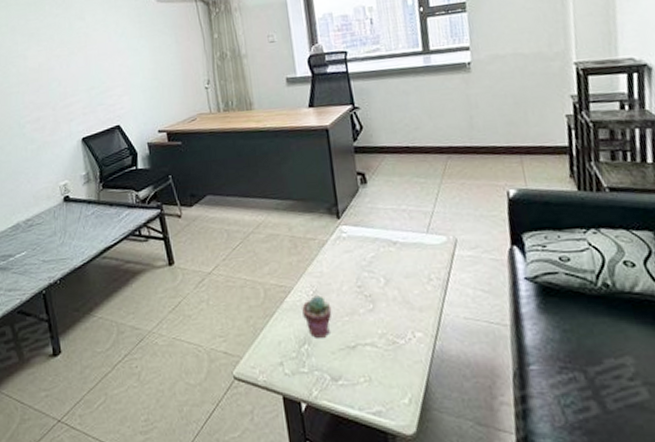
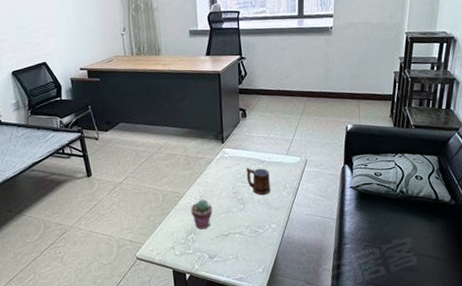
mug: none [372,251,409,290] -> present [246,168,270,196]

